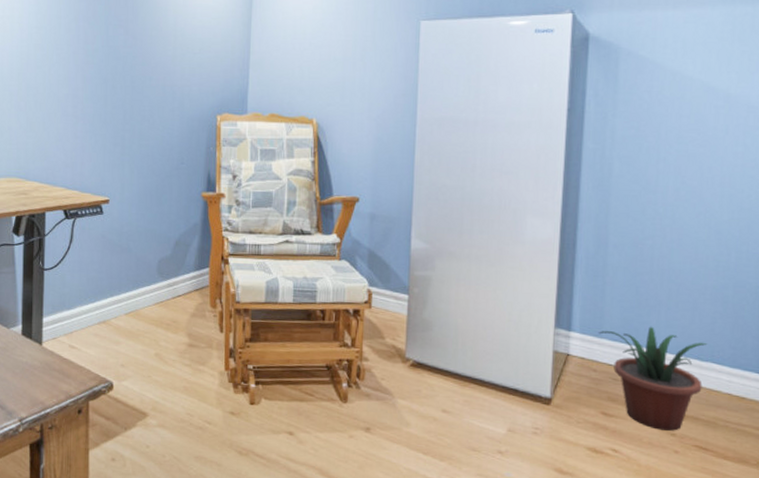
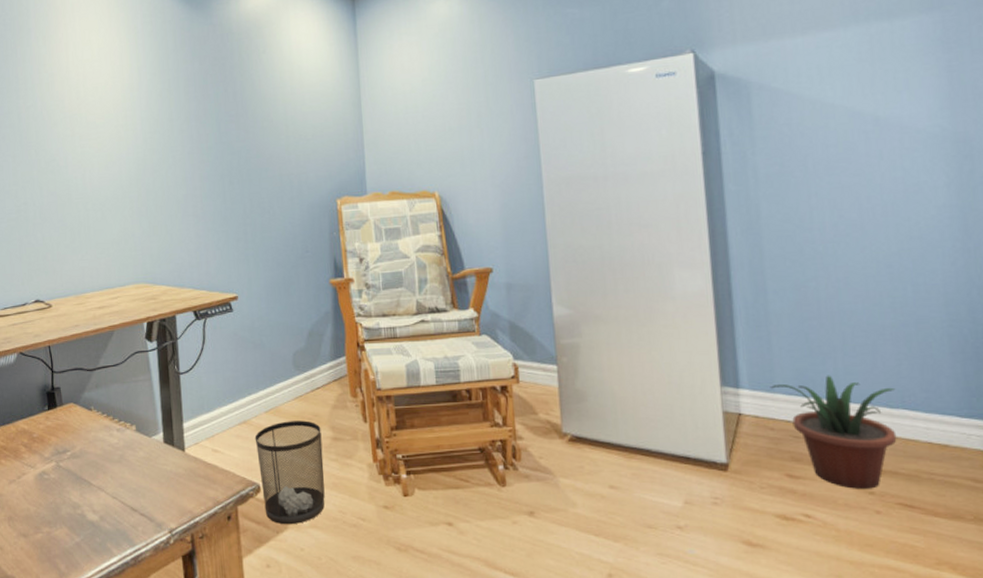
waste bin: none [112,324,178,423] -> present [254,420,325,525]

